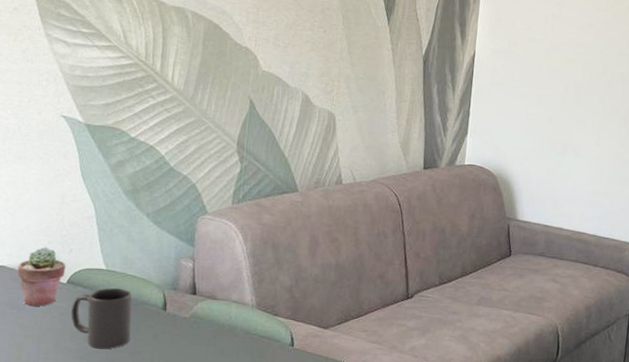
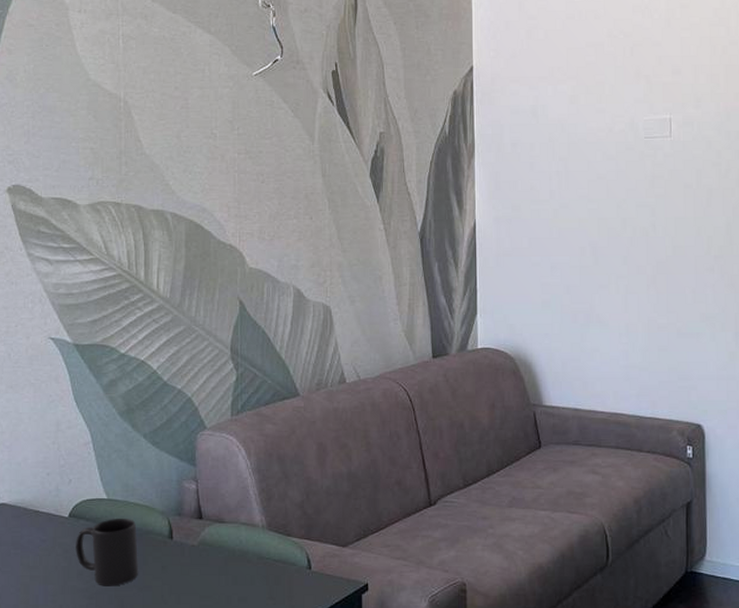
potted succulent: present [17,247,66,306] -> none [18,479,67,544]

